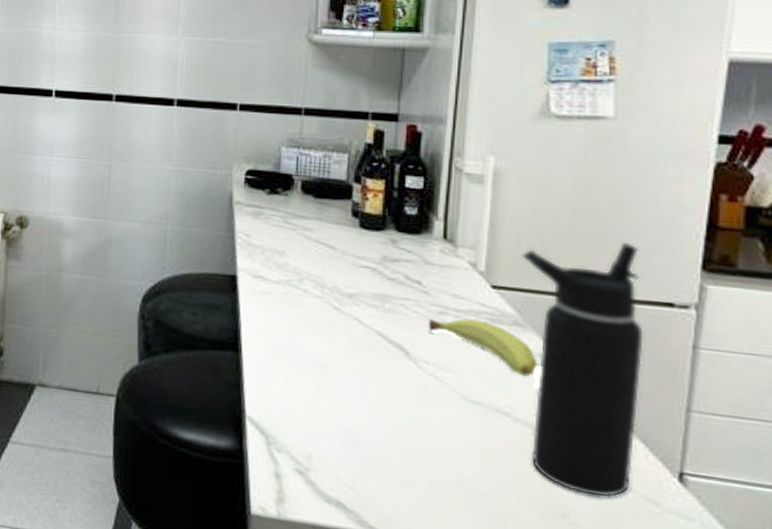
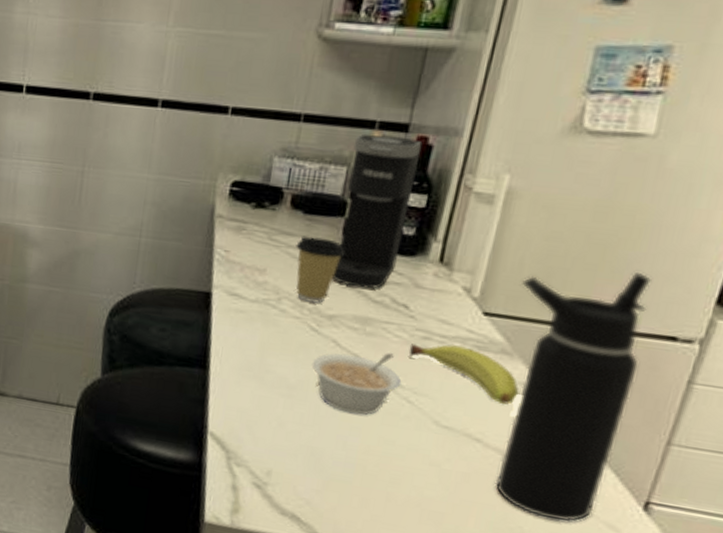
coffee cup: none [310,218,357,283] -> present [296,236,346,304]
legume: none [338,329,426,393] -> present [311,353,402,415]
coffee maker: none [348,124,412,267] -> present [332,134,423,289]

